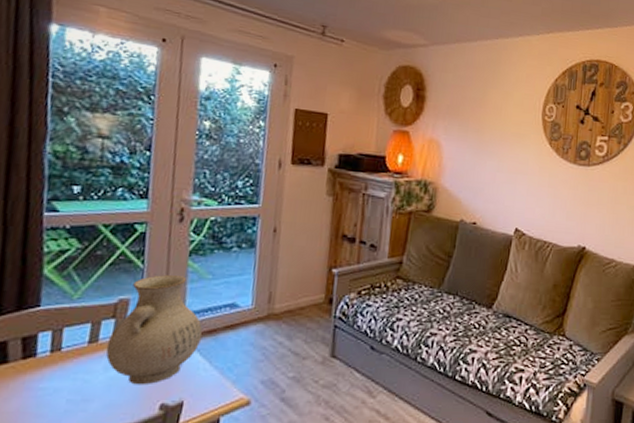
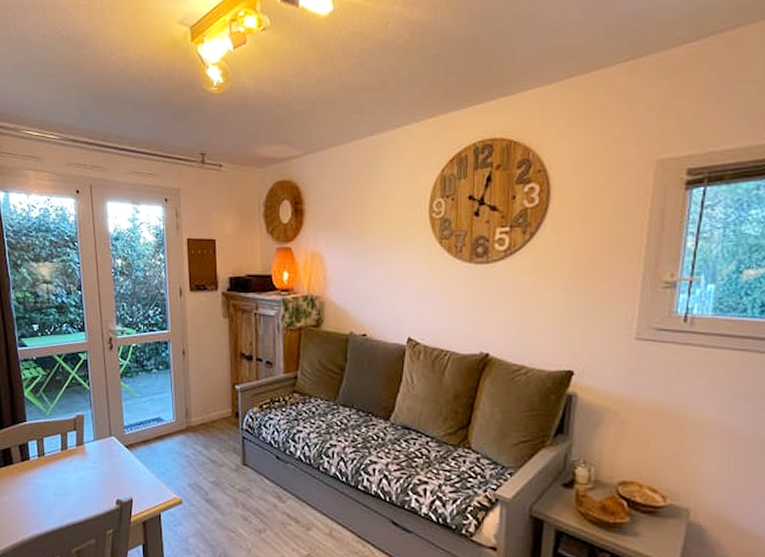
vase: present [105,275,202,385] -> none [73,395,139,484]

